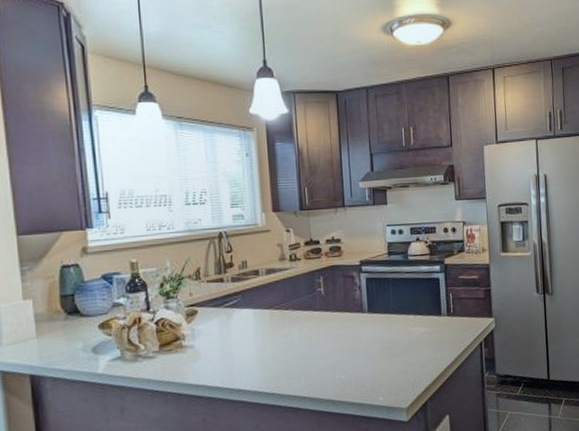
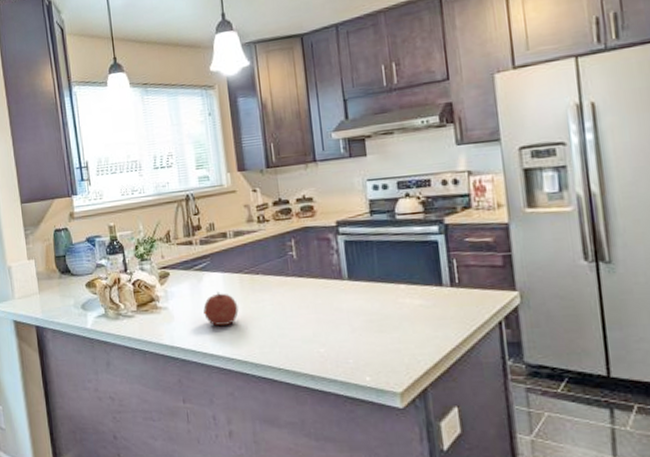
fruit: none [232,328,268,361] -> present [203,292,239,326]

